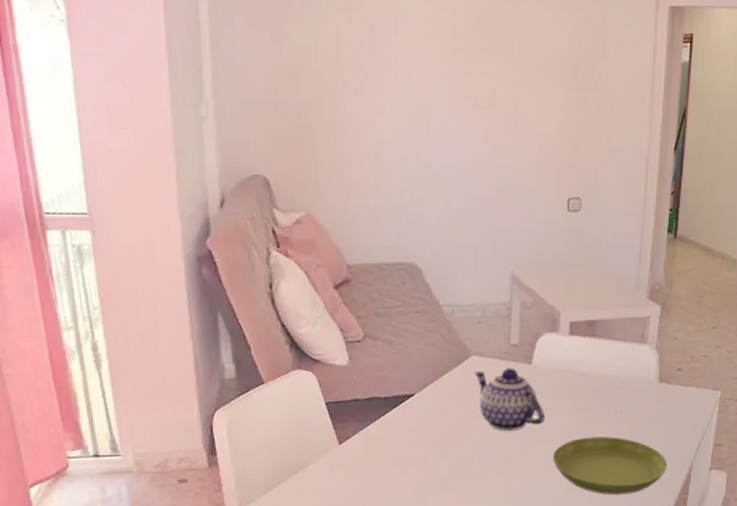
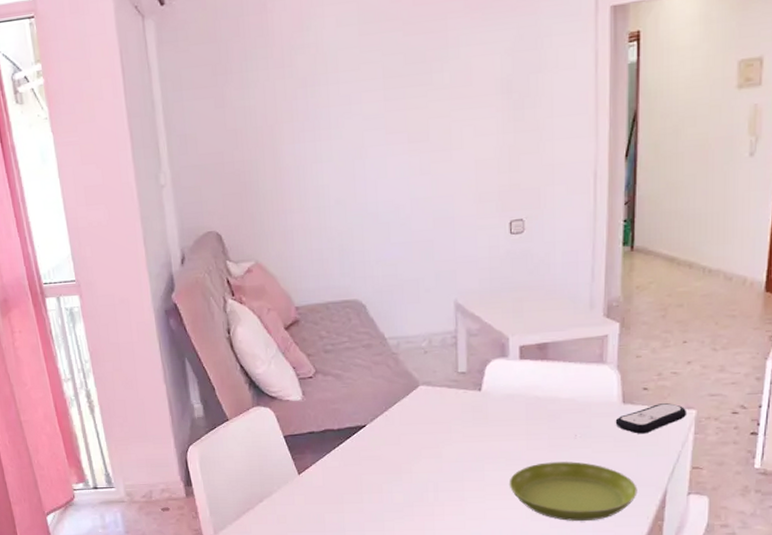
teapot: present [474,368,546,430] -> none [423,396,500,458]
remote control: none [651,384,714,412] -> present [615,403,687,434]

